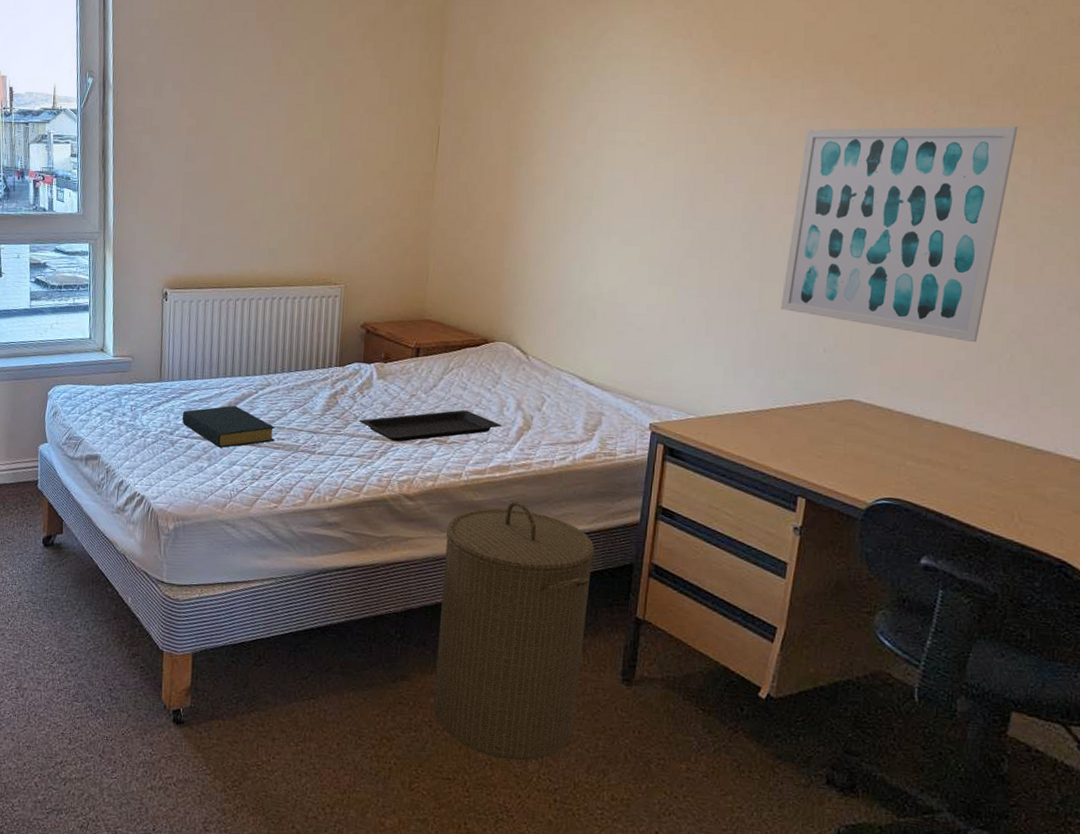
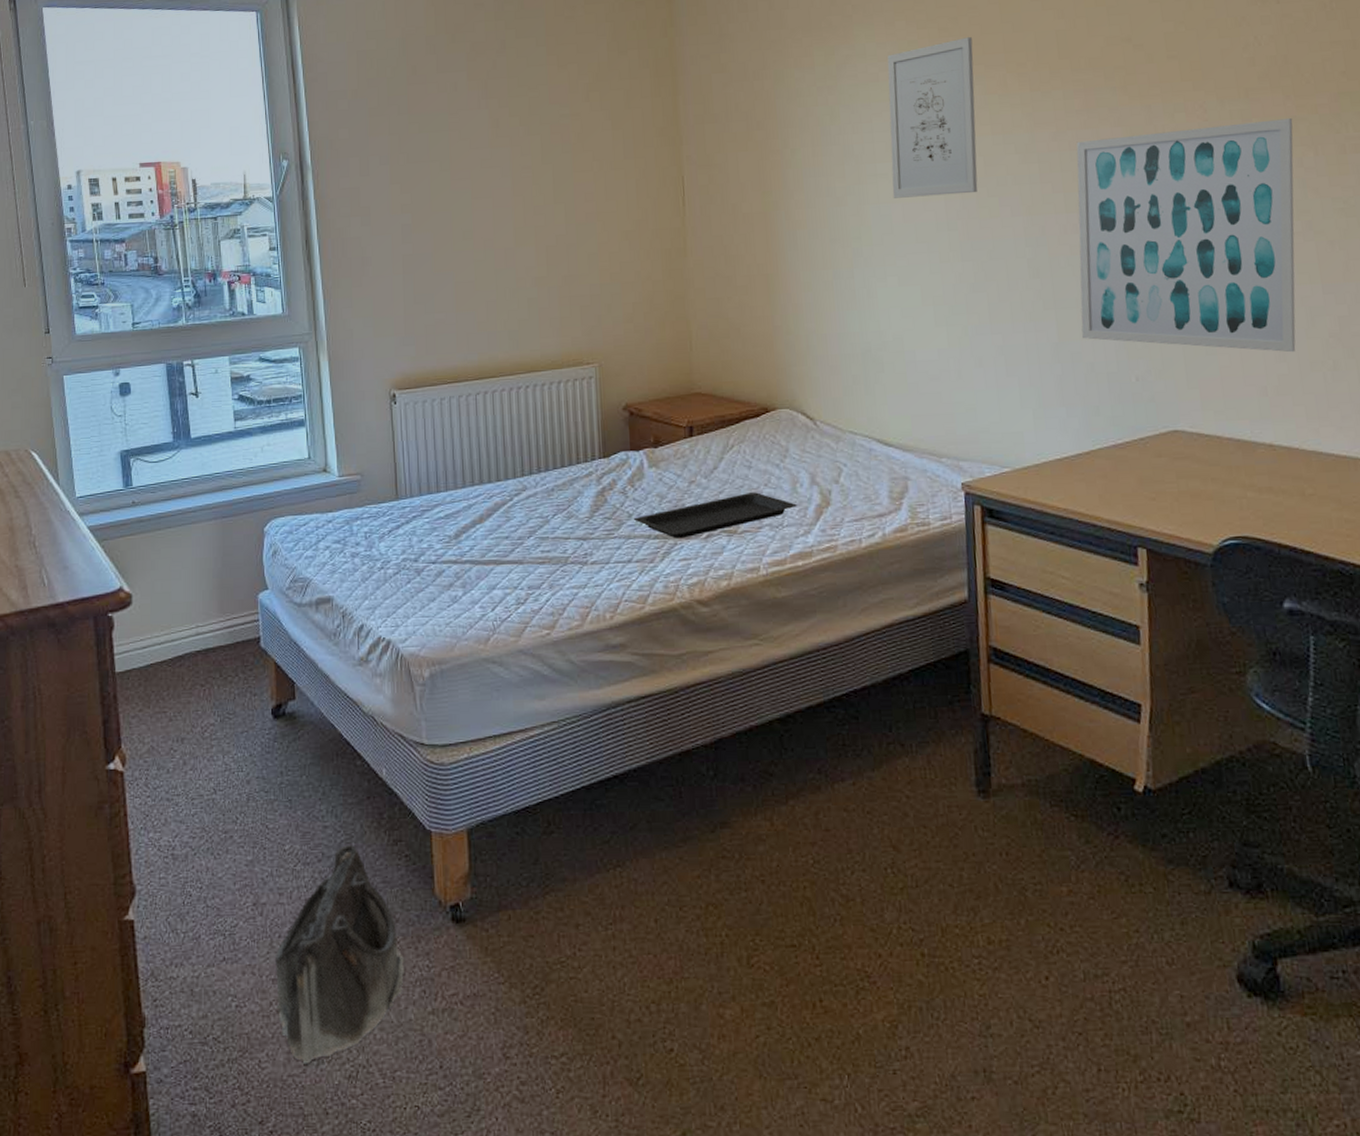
saddlebag: none [29,653,133,812] -> present [276,845,405,1063]
hardback book: present [182,405,276,448] -> none [426,517,539,571]
laundry hamper: present [433,500,595,761] -> none [750,591,931,910]
wall art: none [627,21,725,168] -> present [887,37,978,198]

